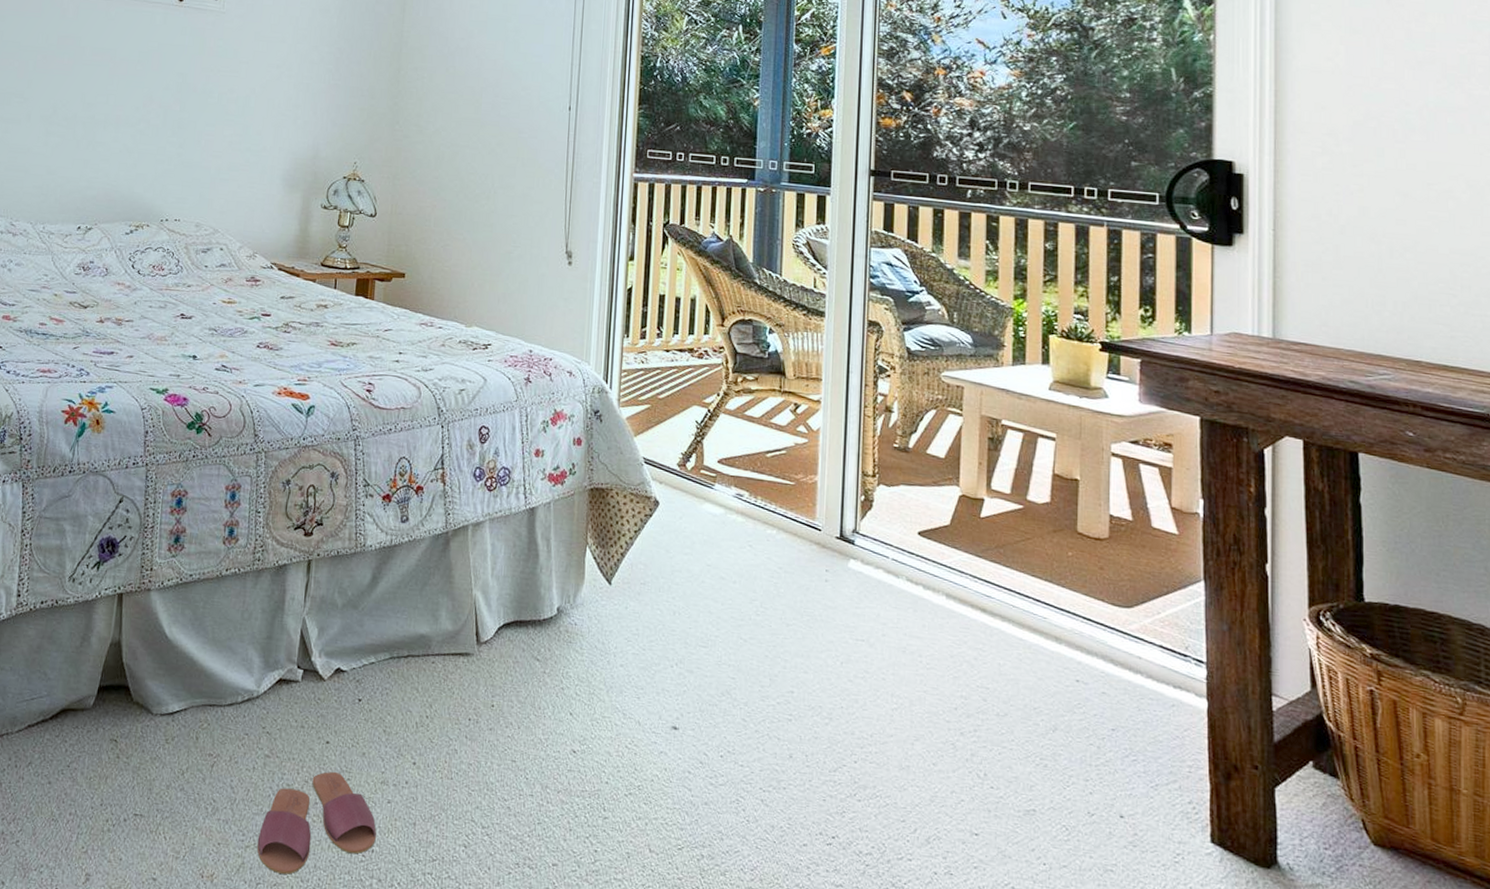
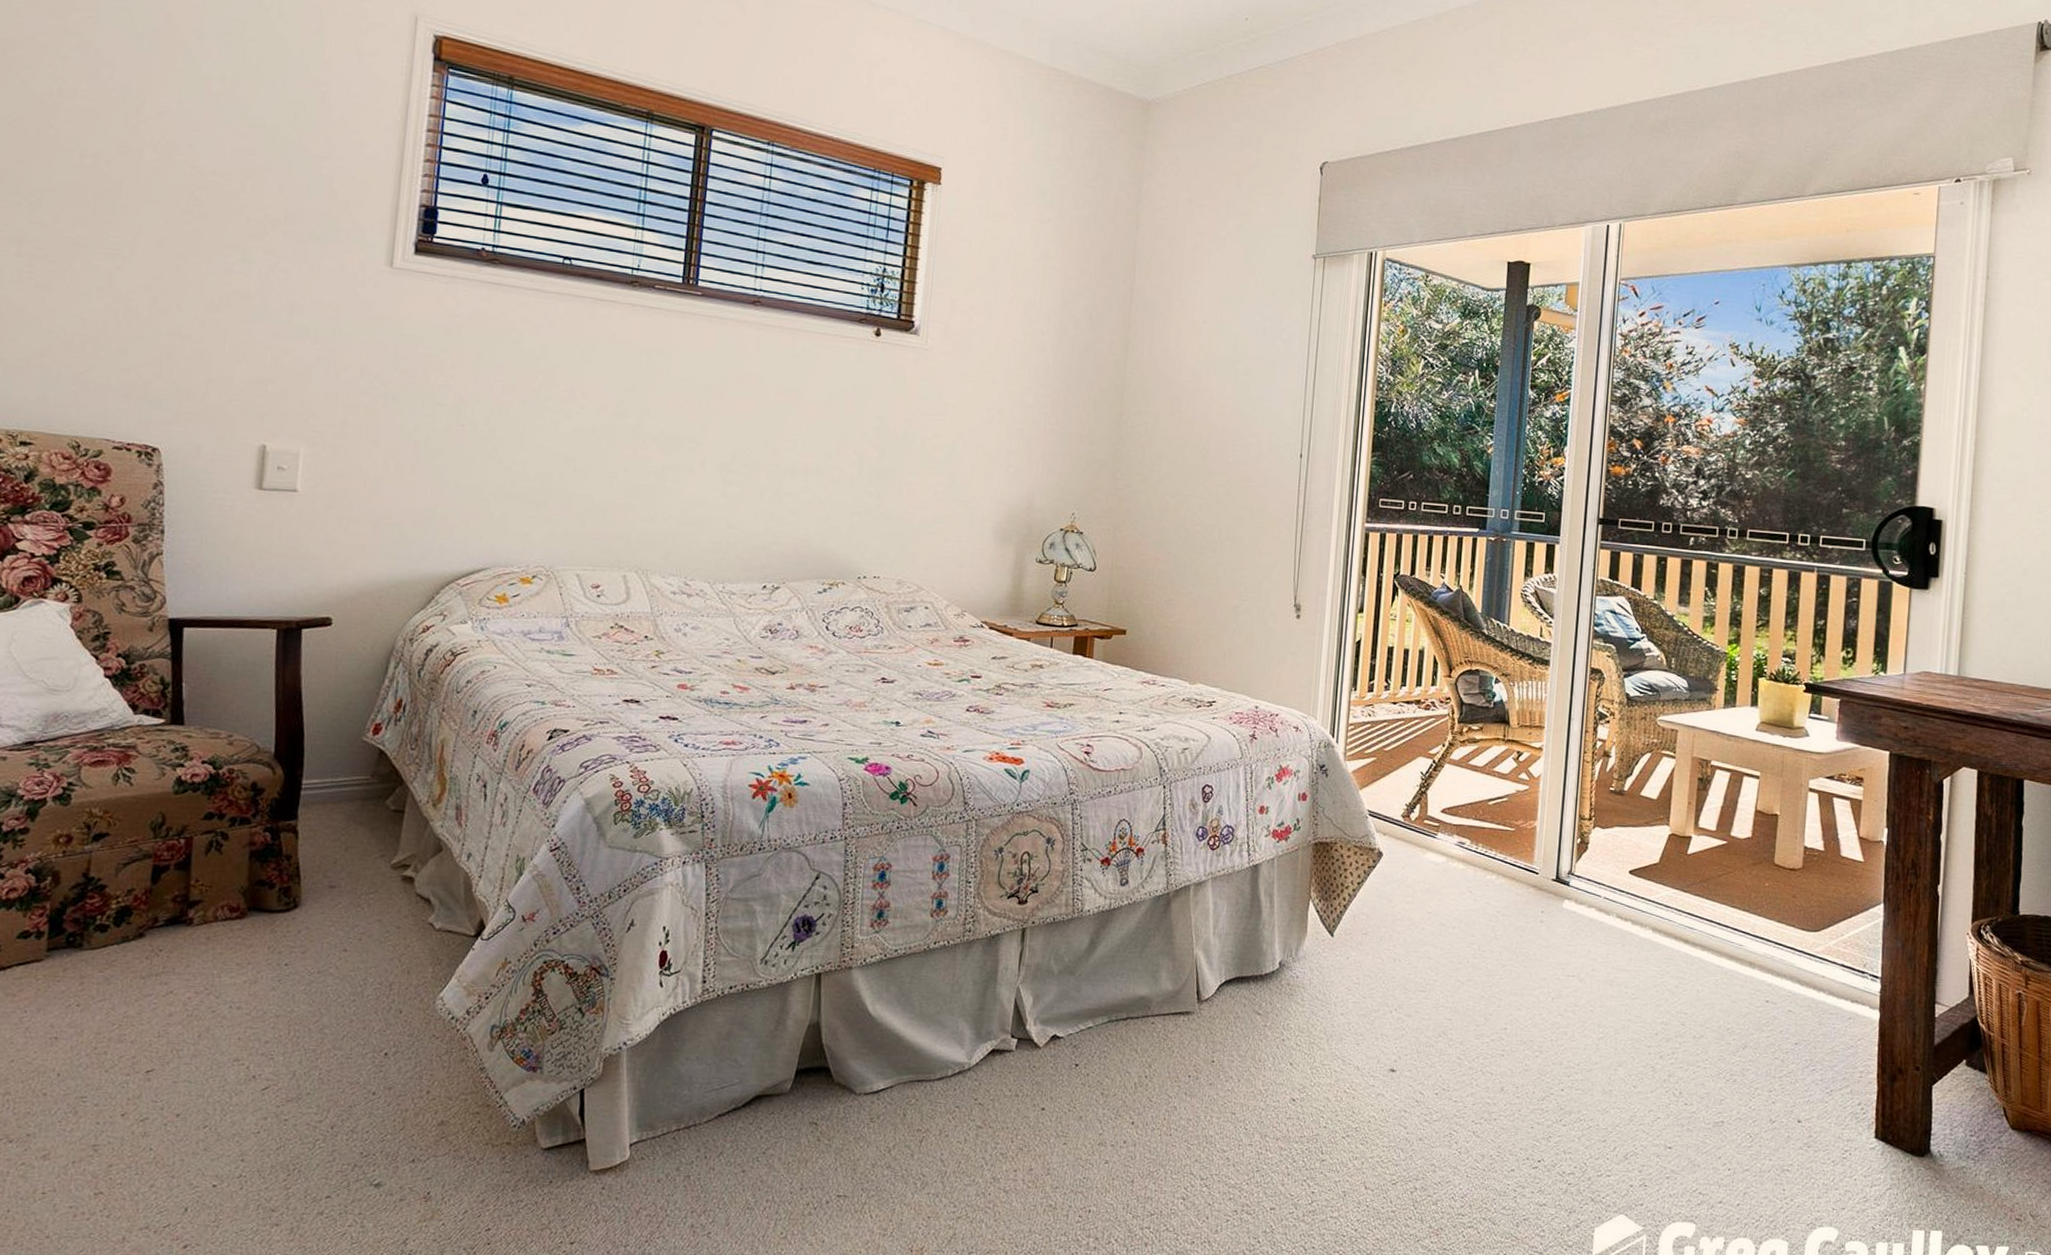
slippers: present [257,771,377,875] -> none [969,1137,1094,1241]

